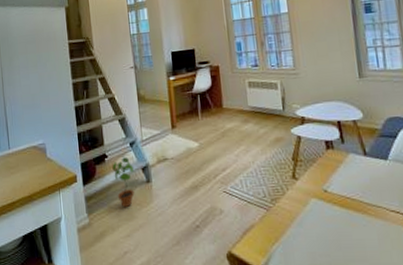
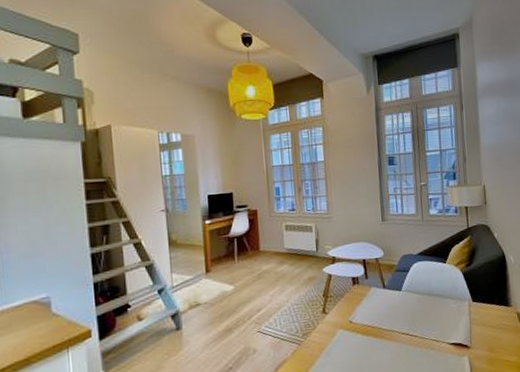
potted plant: present [112,157,135,207] -> none [136,305,162,358]

